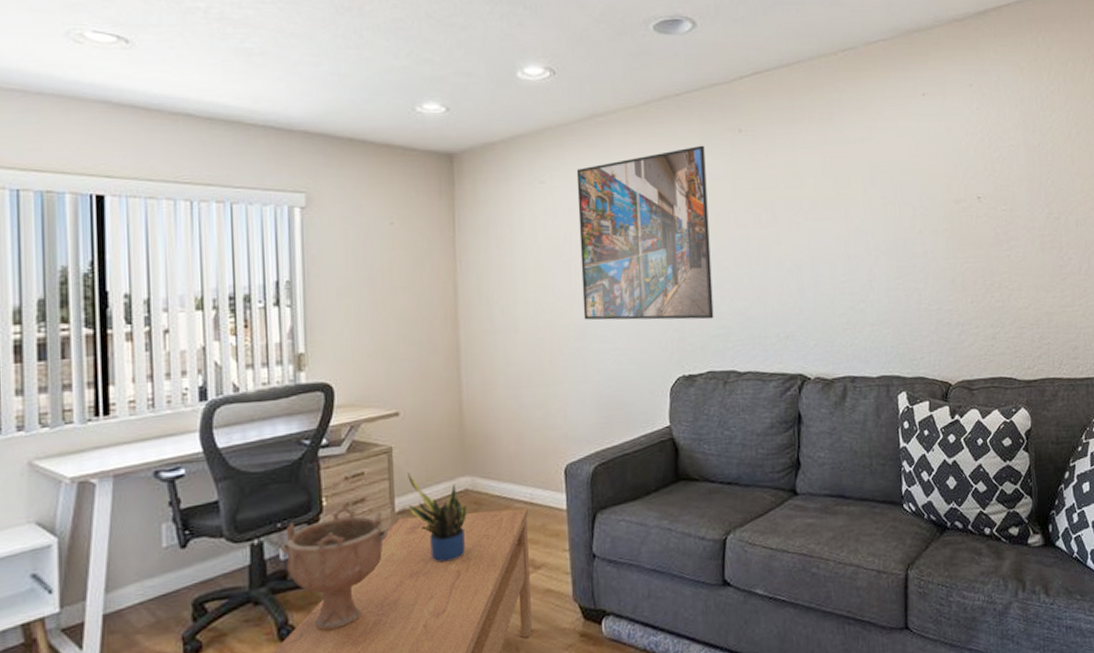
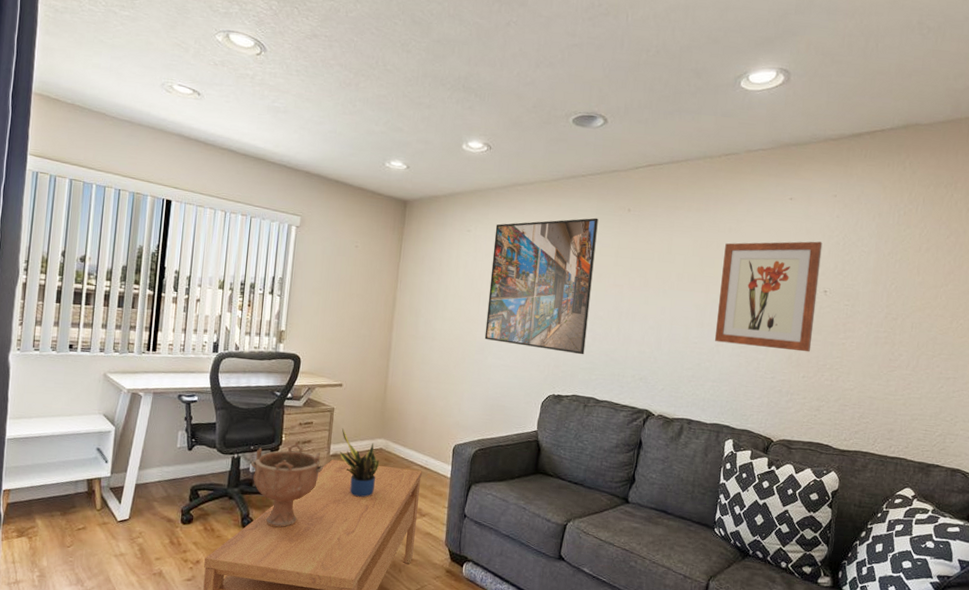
wall art: none [859,140,975,277] -> present [714,241,823,352]

